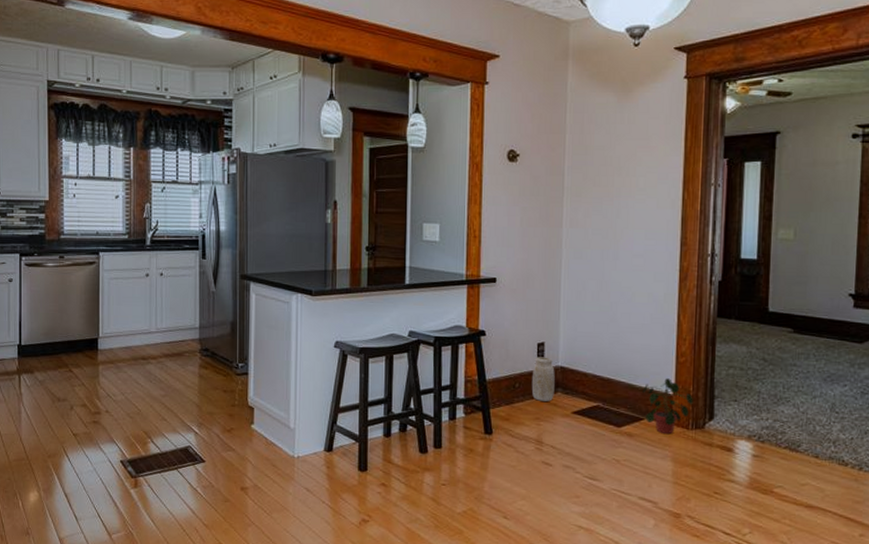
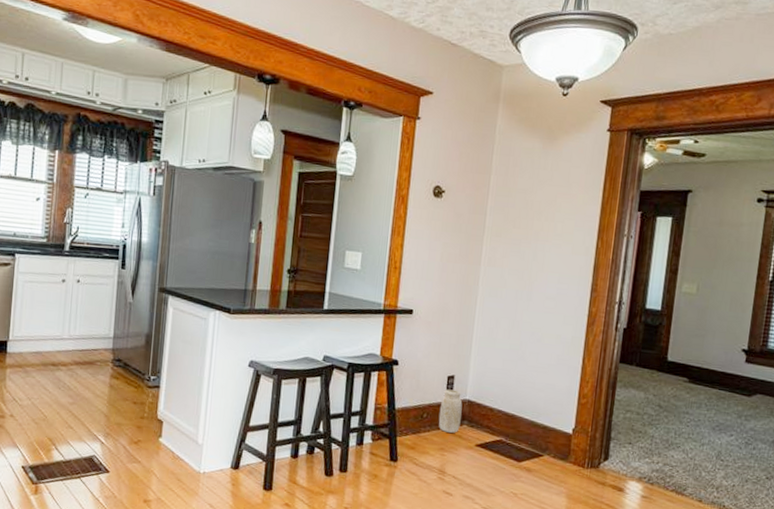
potted plant: present [643,378,693,434] -> none [544,418,591,471]

